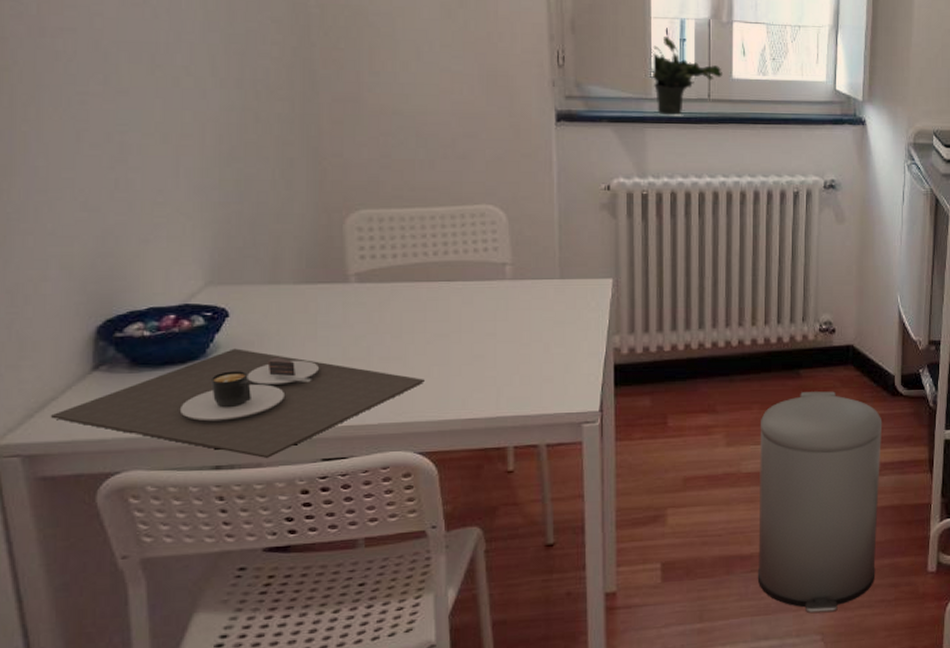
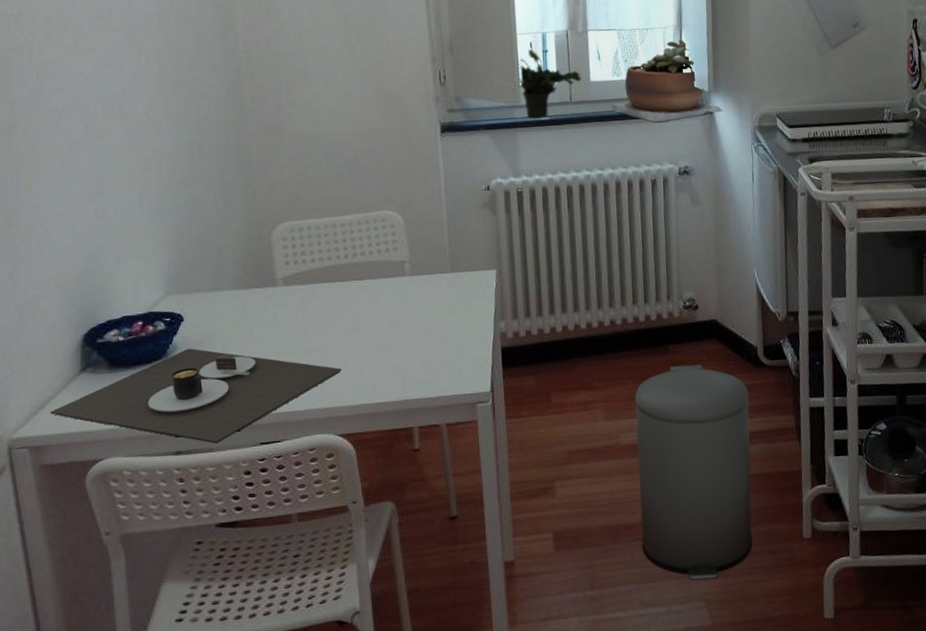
succulent plant: none [754,42,876,130] -> present [611,40,723,123]

